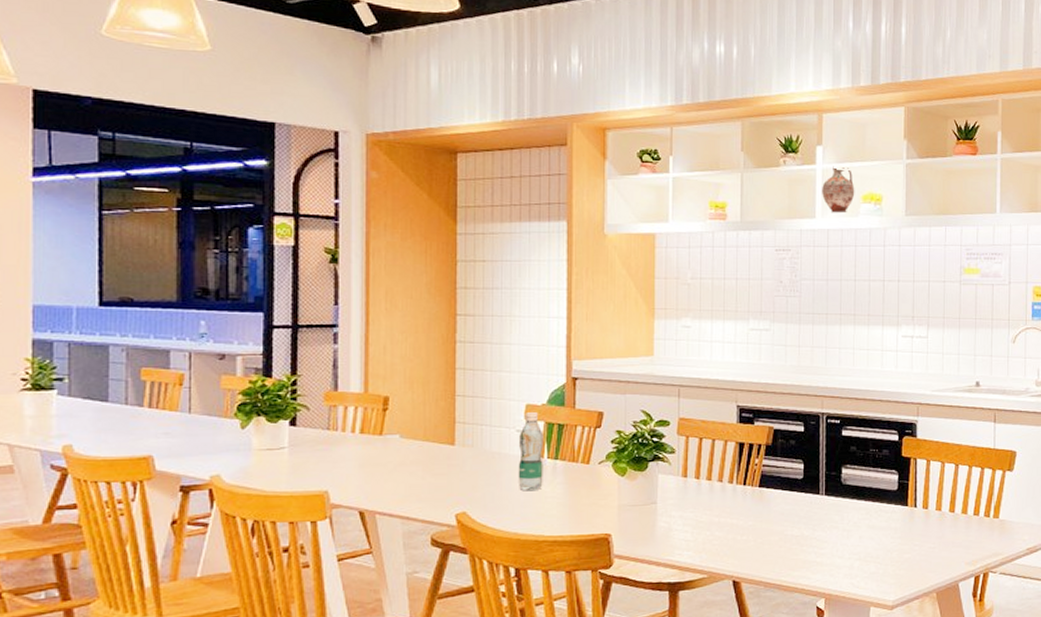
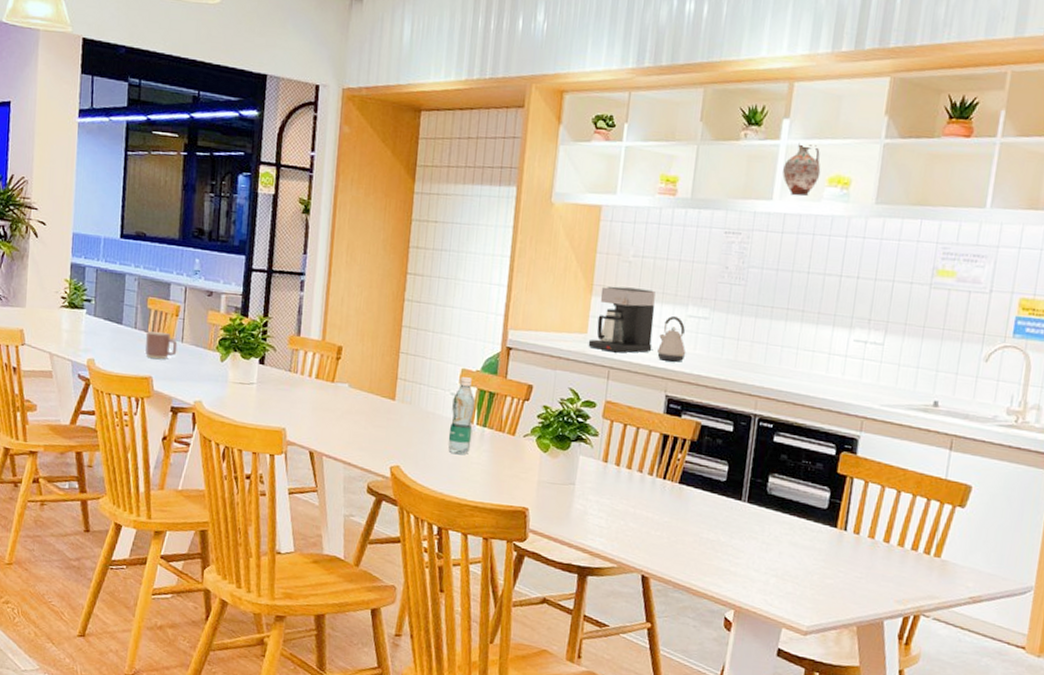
mug: none [140,405,184,436] -> present [145,331,178,359]
coffee maker: none [655,308,719,371] -> present [588,286,656,353]
kettle: none [725,330,752,373] -> present [657,315,686,362]

